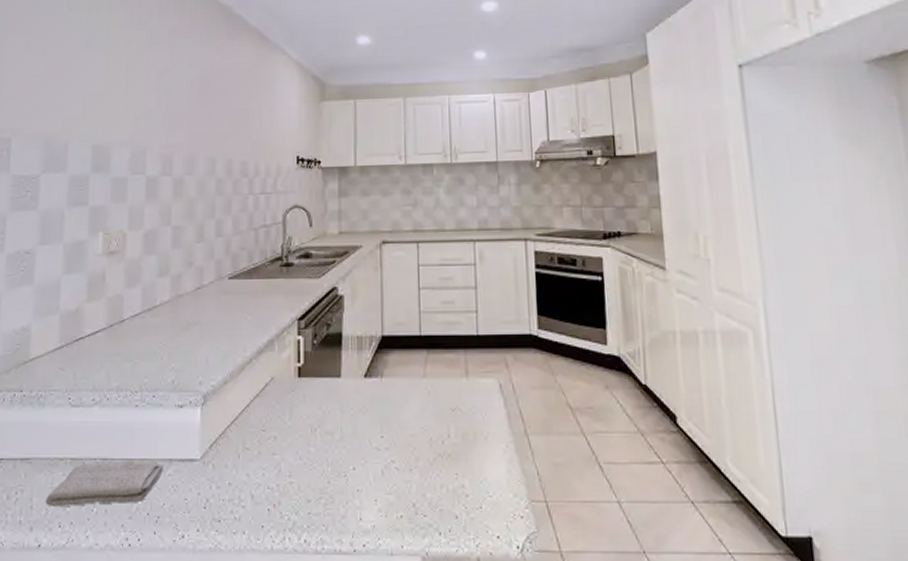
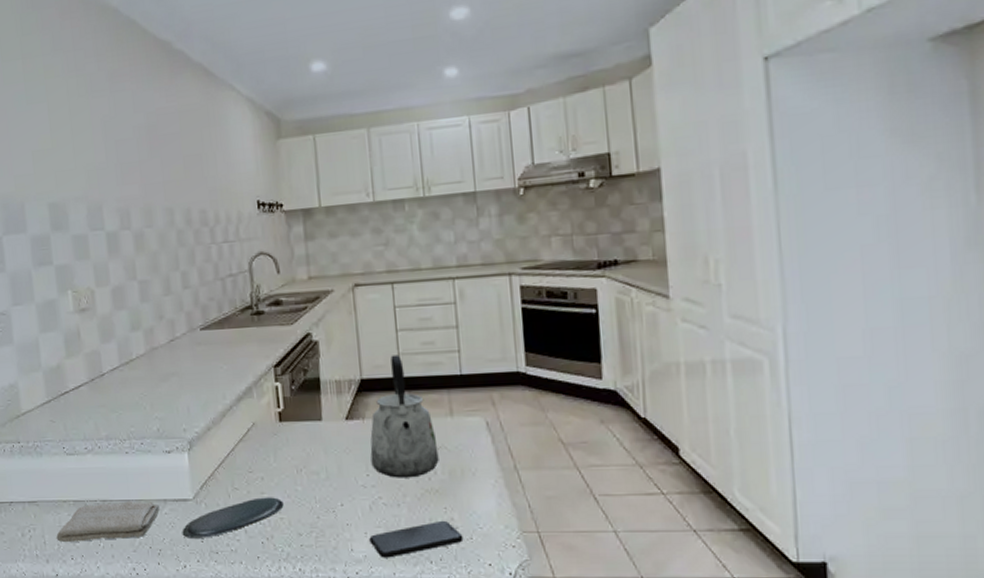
oval tray: none [184,459,295,504] -> present [182,497,284,538]
smartphone: none [379,487,473,529] -> present [369,520,464,558]
kettle: none [386,312,453,441] -> present [370,354,439,478]

